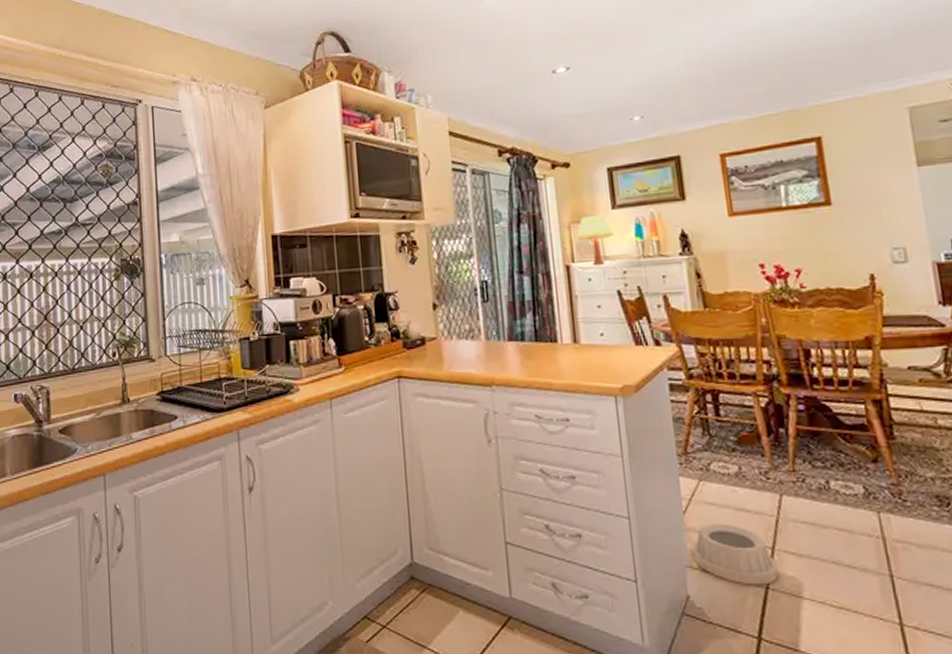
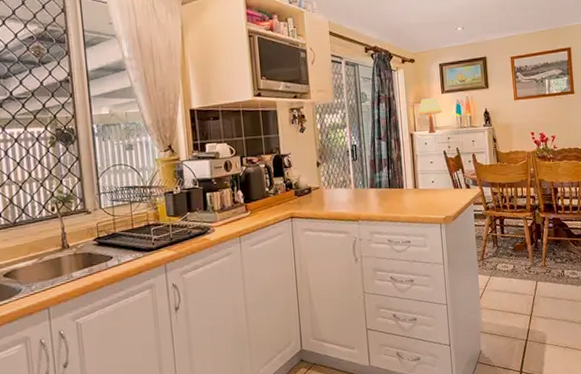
pet bowl: present [691,523,779,586] -> none [484,302,533,340]

